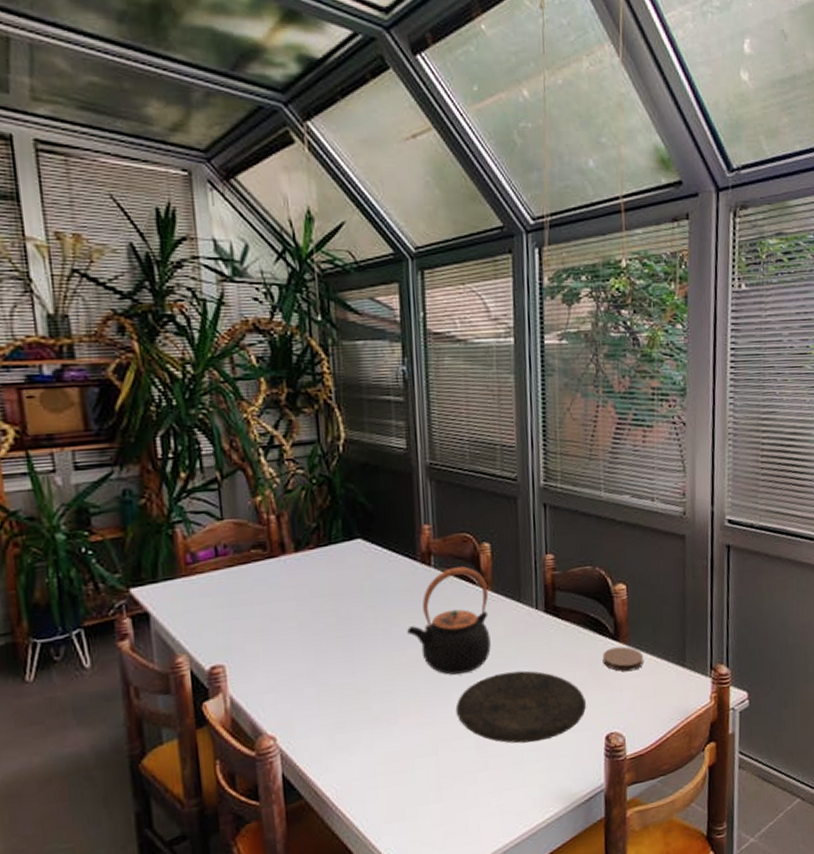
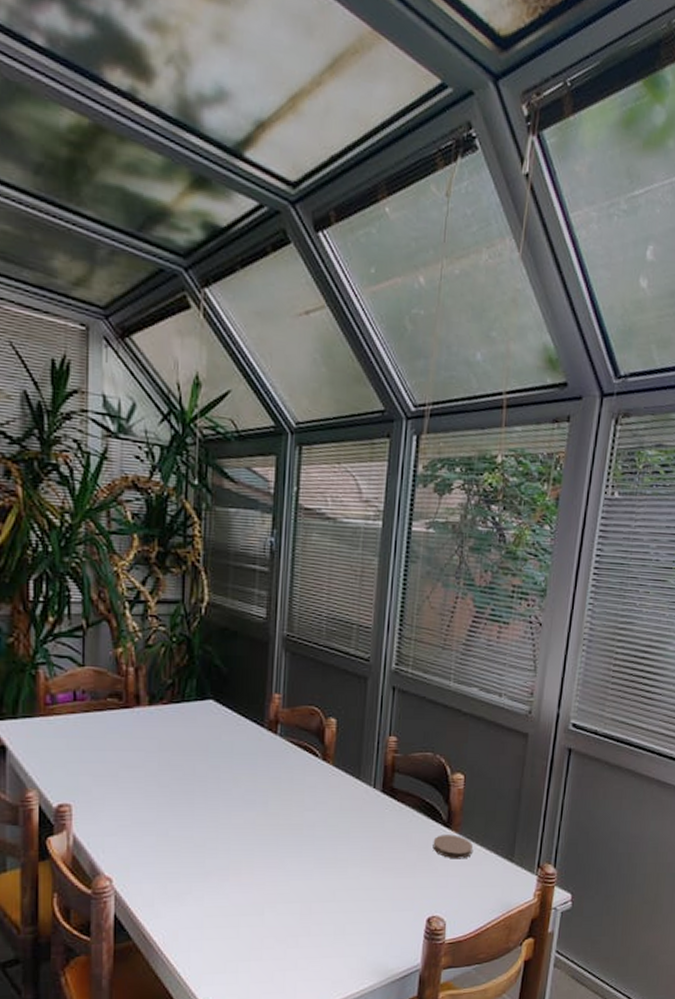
teapot: present [407,566,491,675] -> none [247,738,330,841]
plate: present [455,671,586,744] -> none [285,846,411,916]

